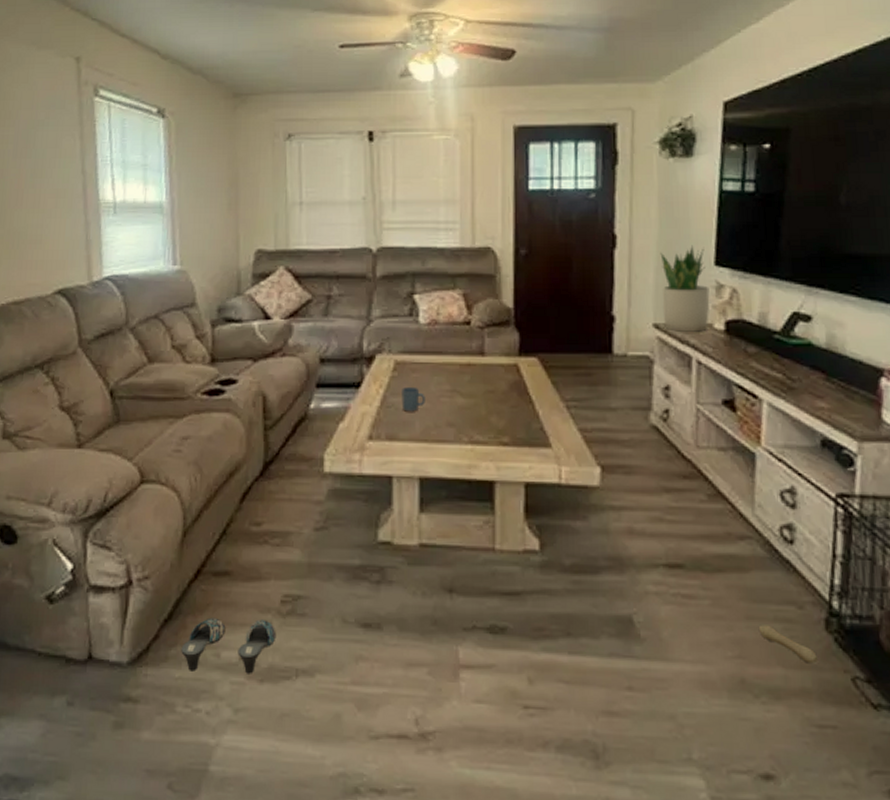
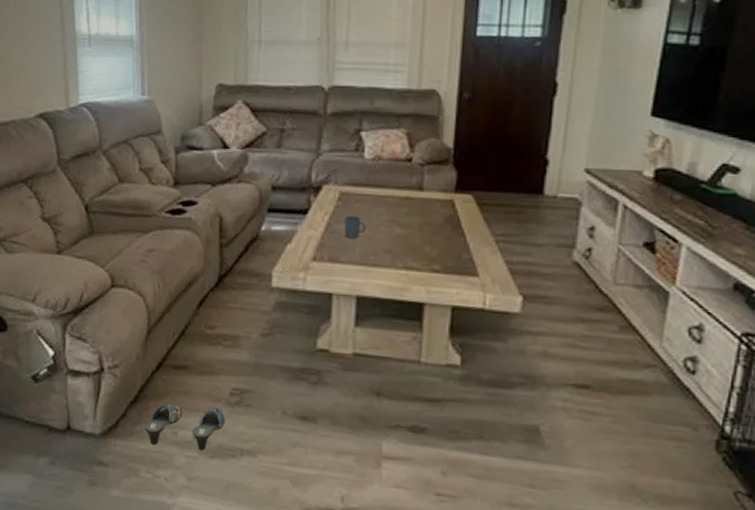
planter: present [660,245,710,332] -> none [596,95,643,178]
dog toy: present [758,625,819,664] -> none [653,441,706,478]

